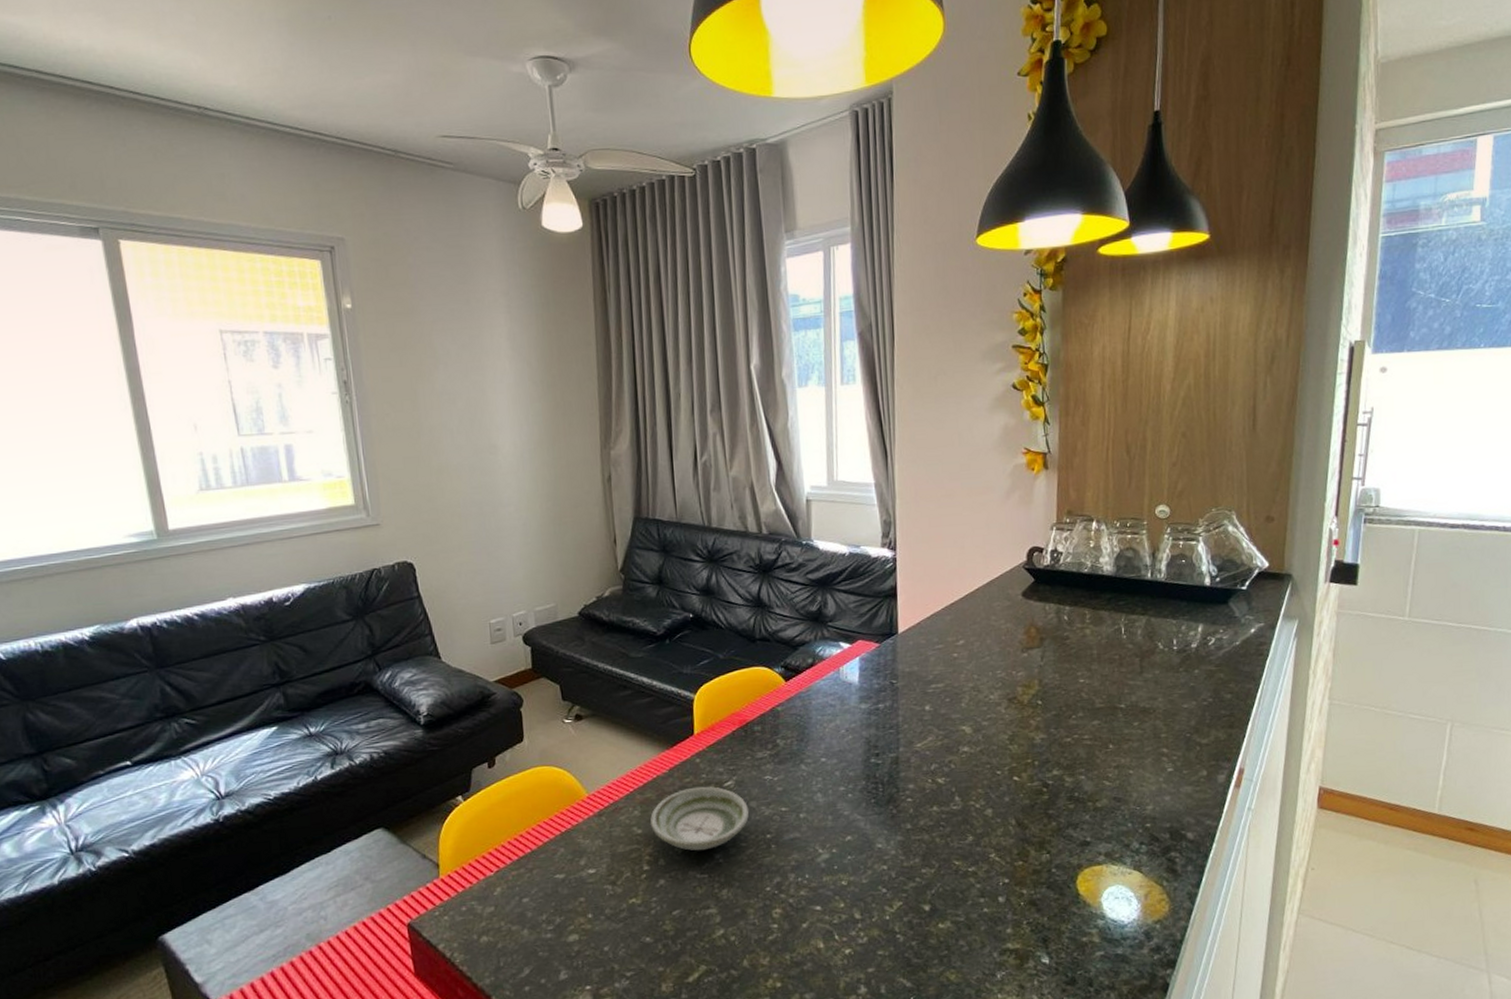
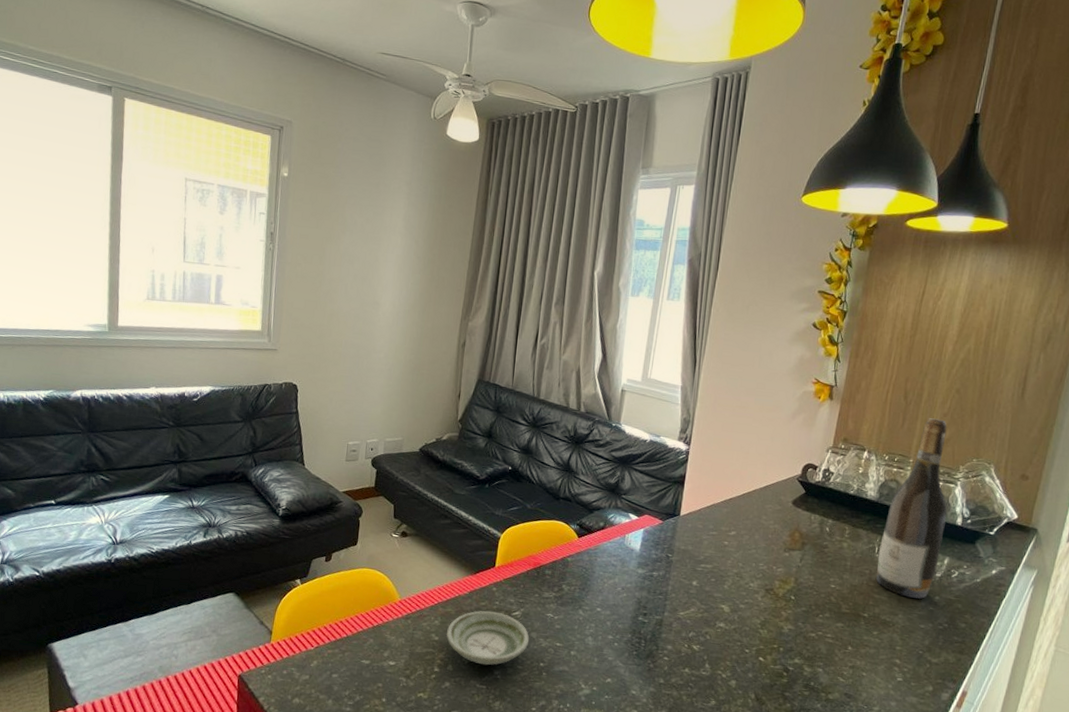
wine bottle: none [1125,470,1193,677] -> present [876,418,947,599]

